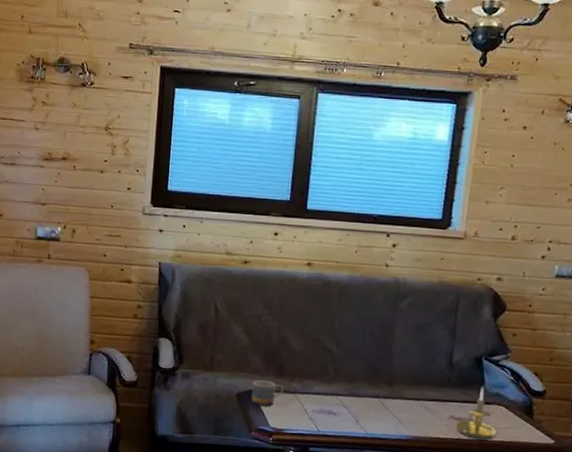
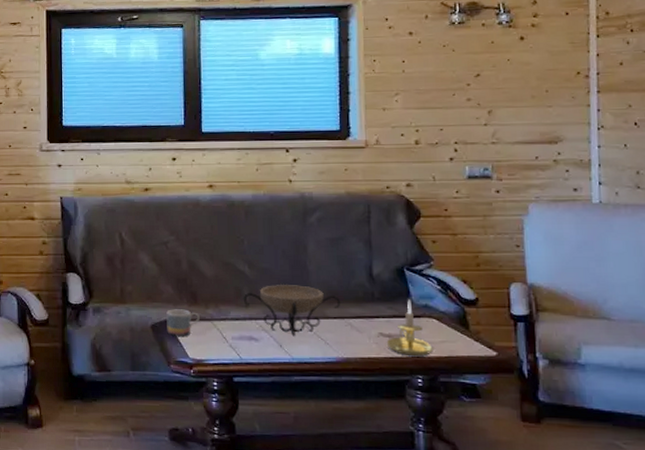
decorative bowl: none [327,364,419,414] -> present [243,285,341,337]

